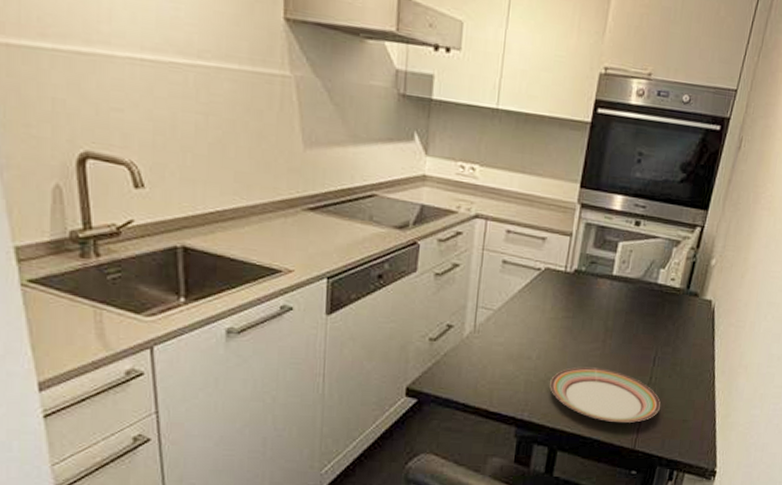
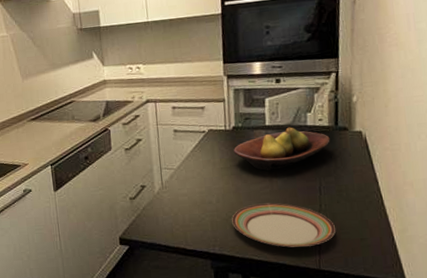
fruit bowl: none [569,281,678,330] -> present [234,127,330,171]

